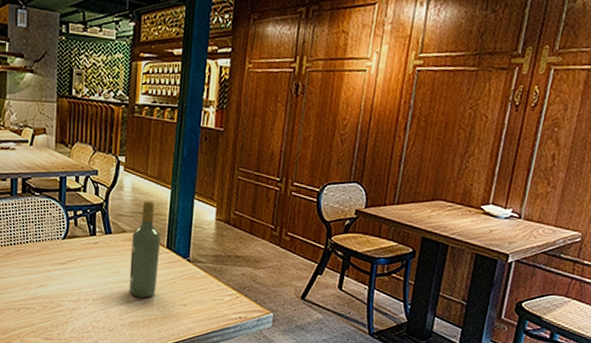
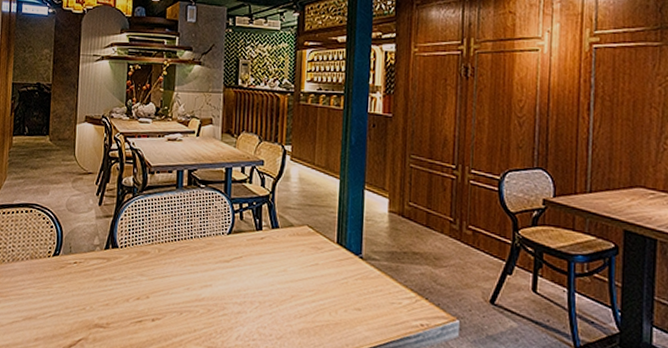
wine bottle: present [129,200,161,298] -> none [297,191,330,301]

